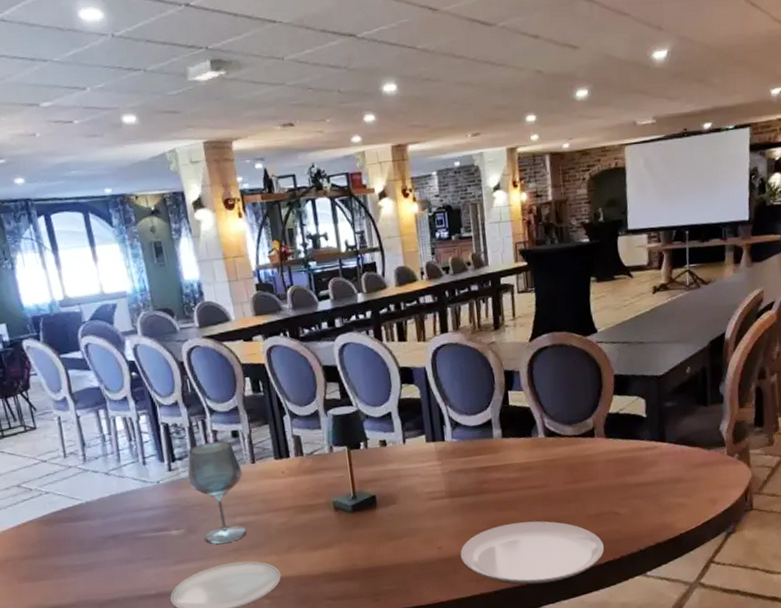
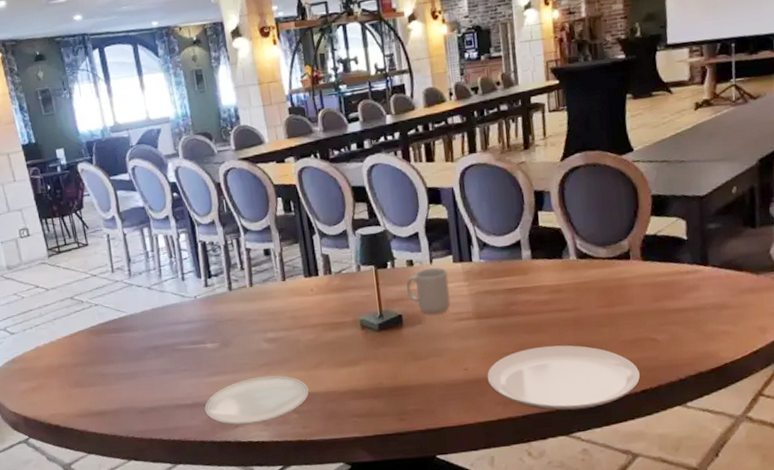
wine glass: present [187,441,247,544] -> none [222,259,277,358]
cup: none [380,446,424,494] -> present [406,267,451,314]

